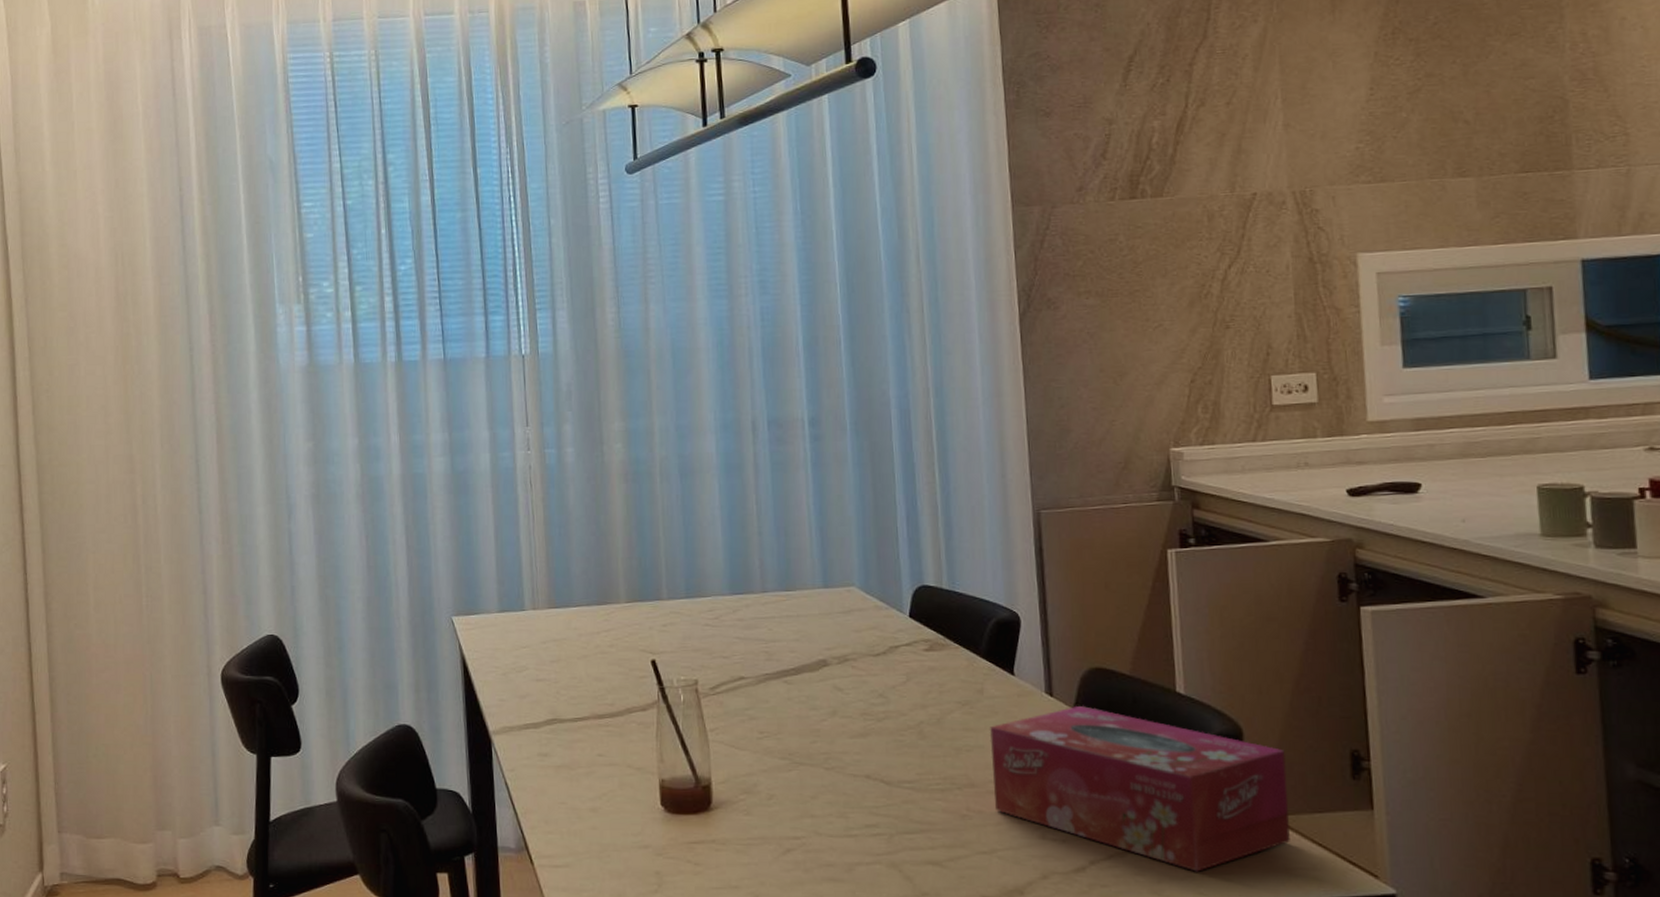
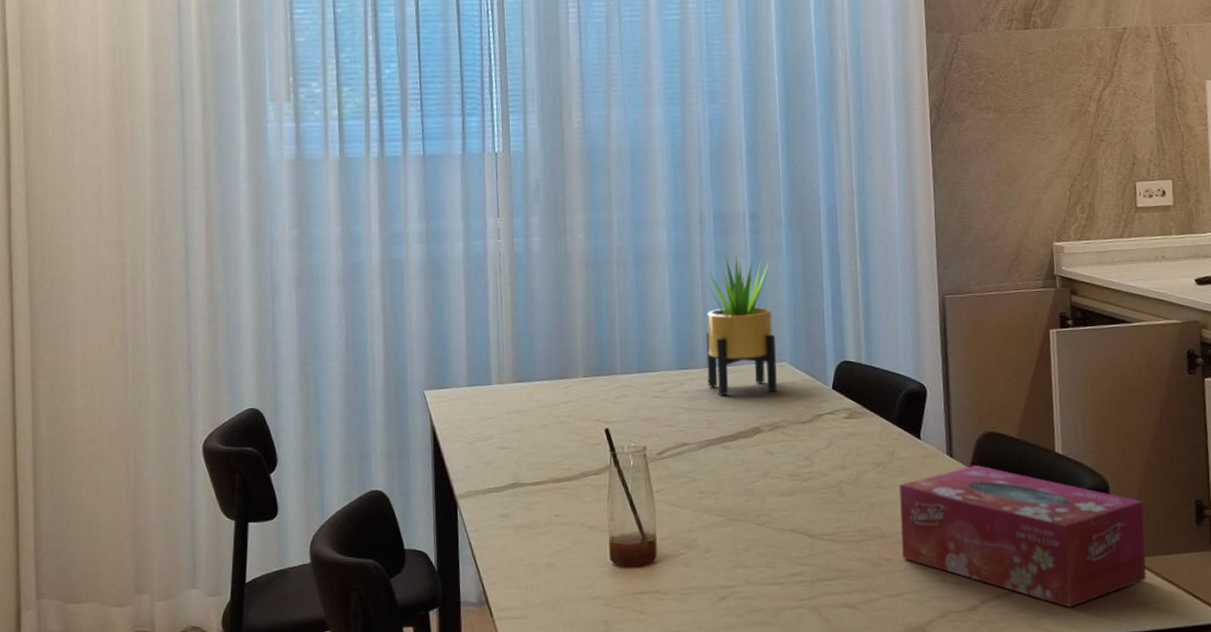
potted plant: none [758,466,845,624] -> present [703,255,777,395]

